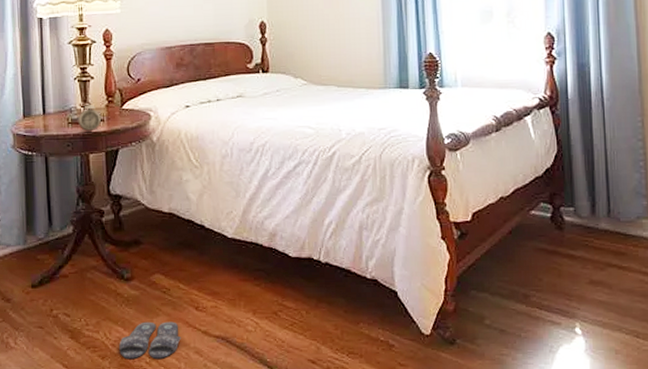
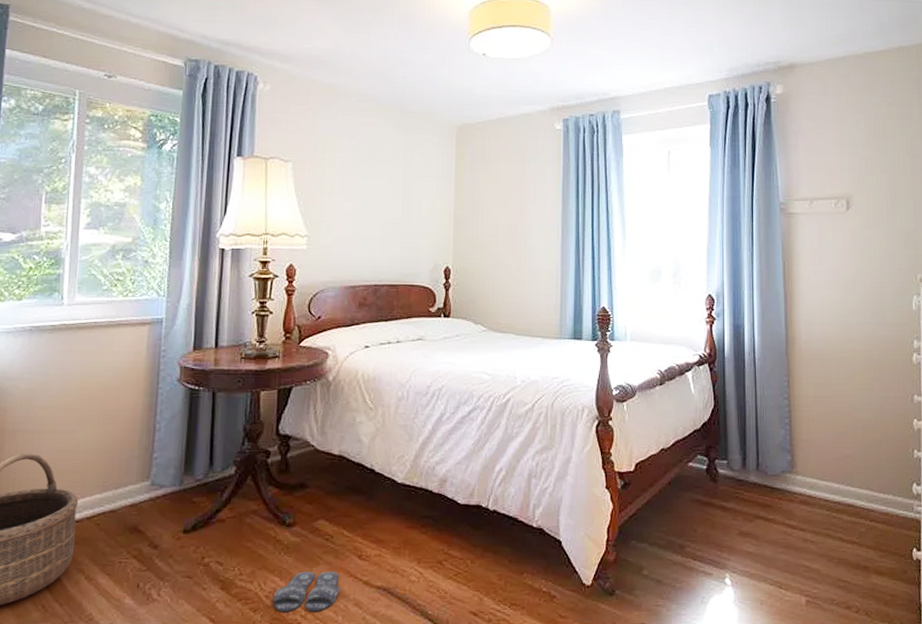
alarm clock: present [78,99,101,133] -> none [252,334,276,369]

